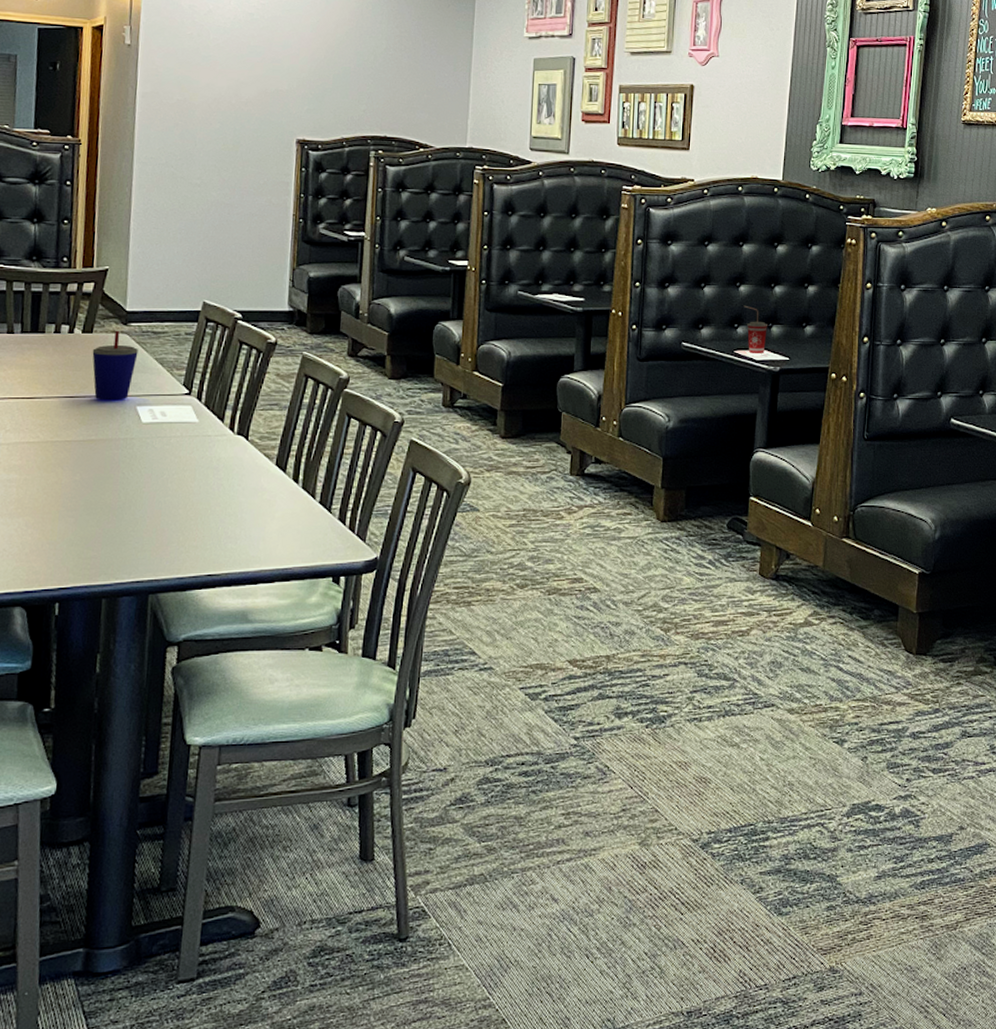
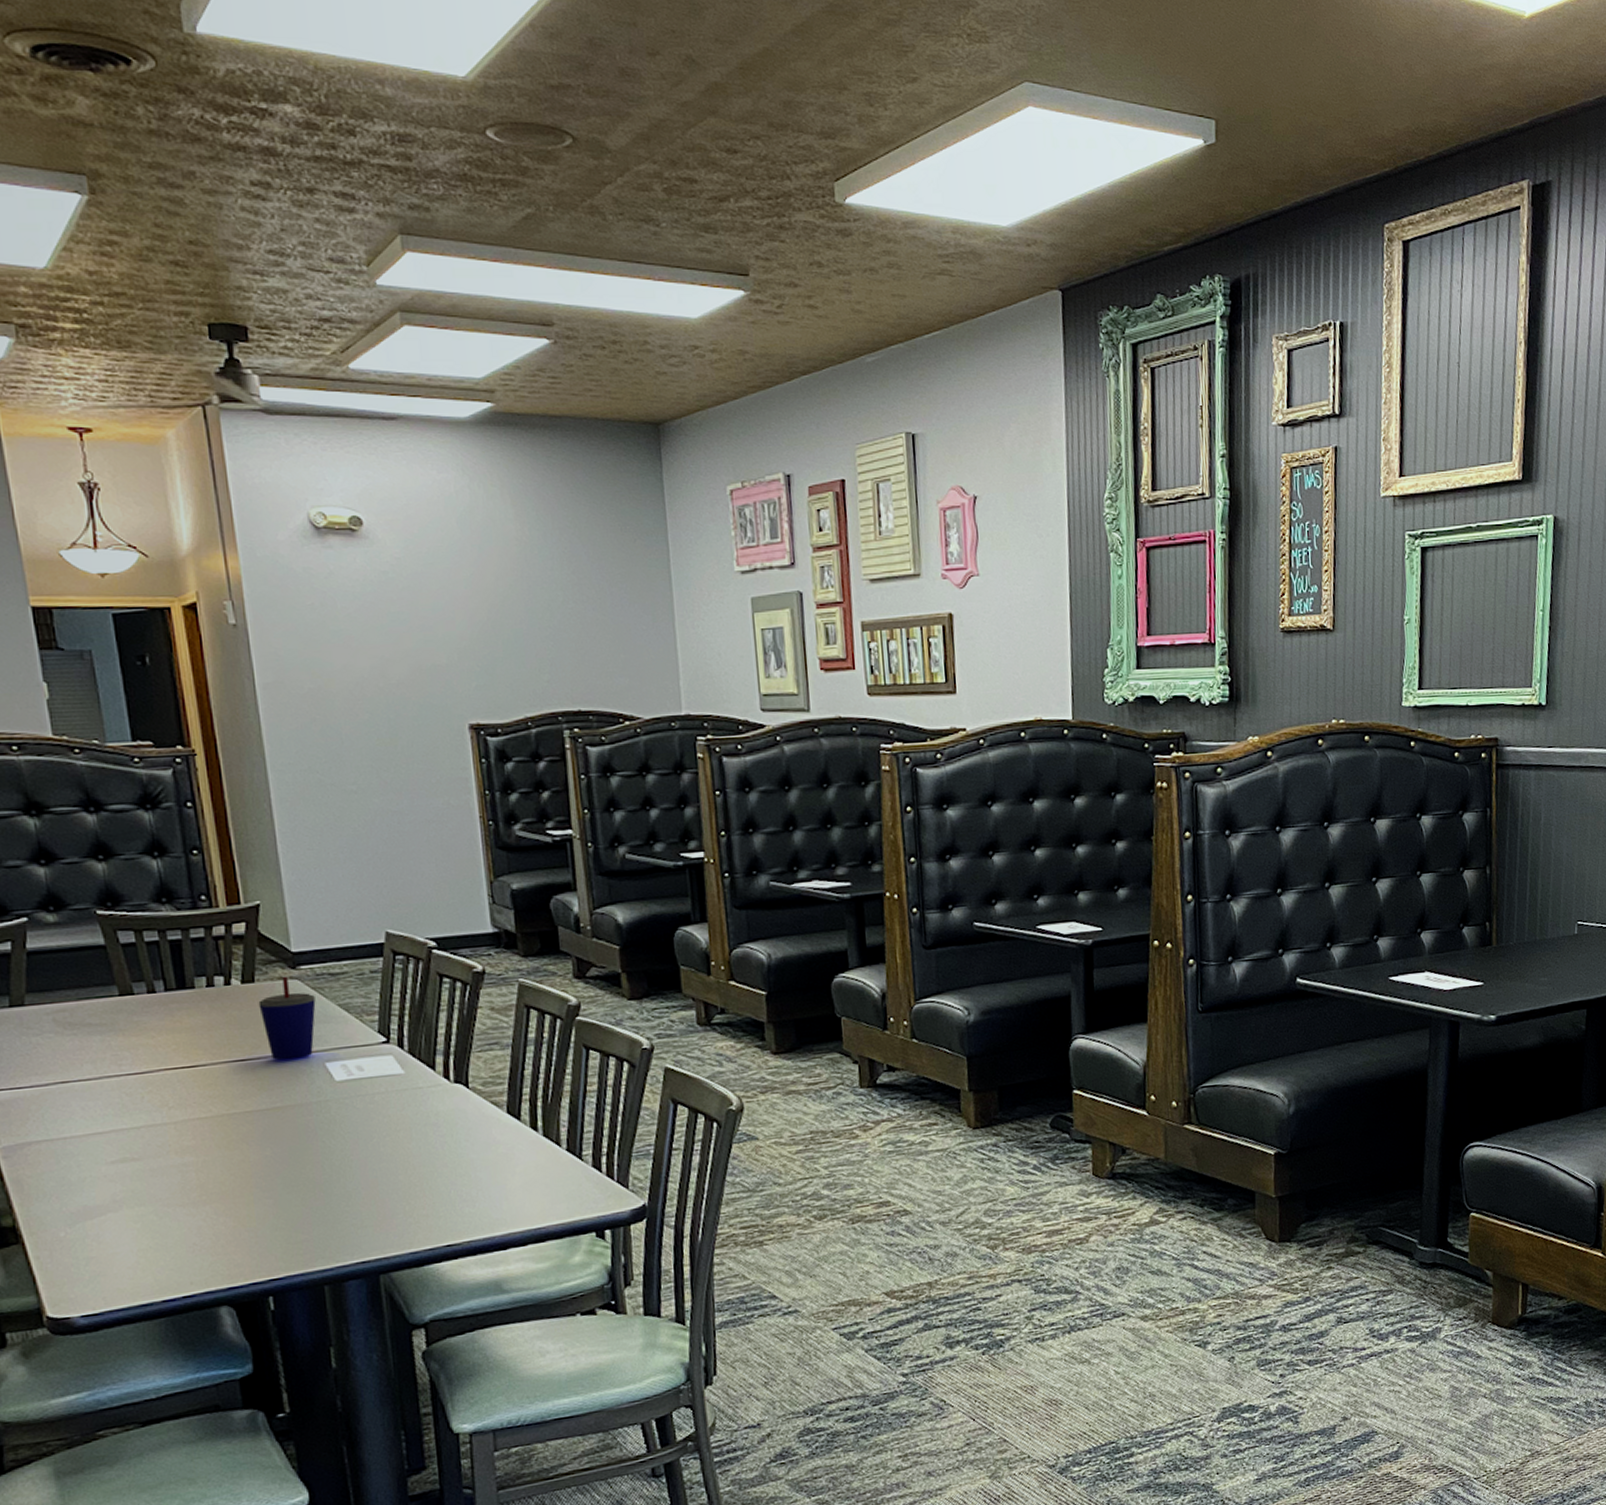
beverage cup: present [743,305,769,355] -> none [1041,872,1074,928]

